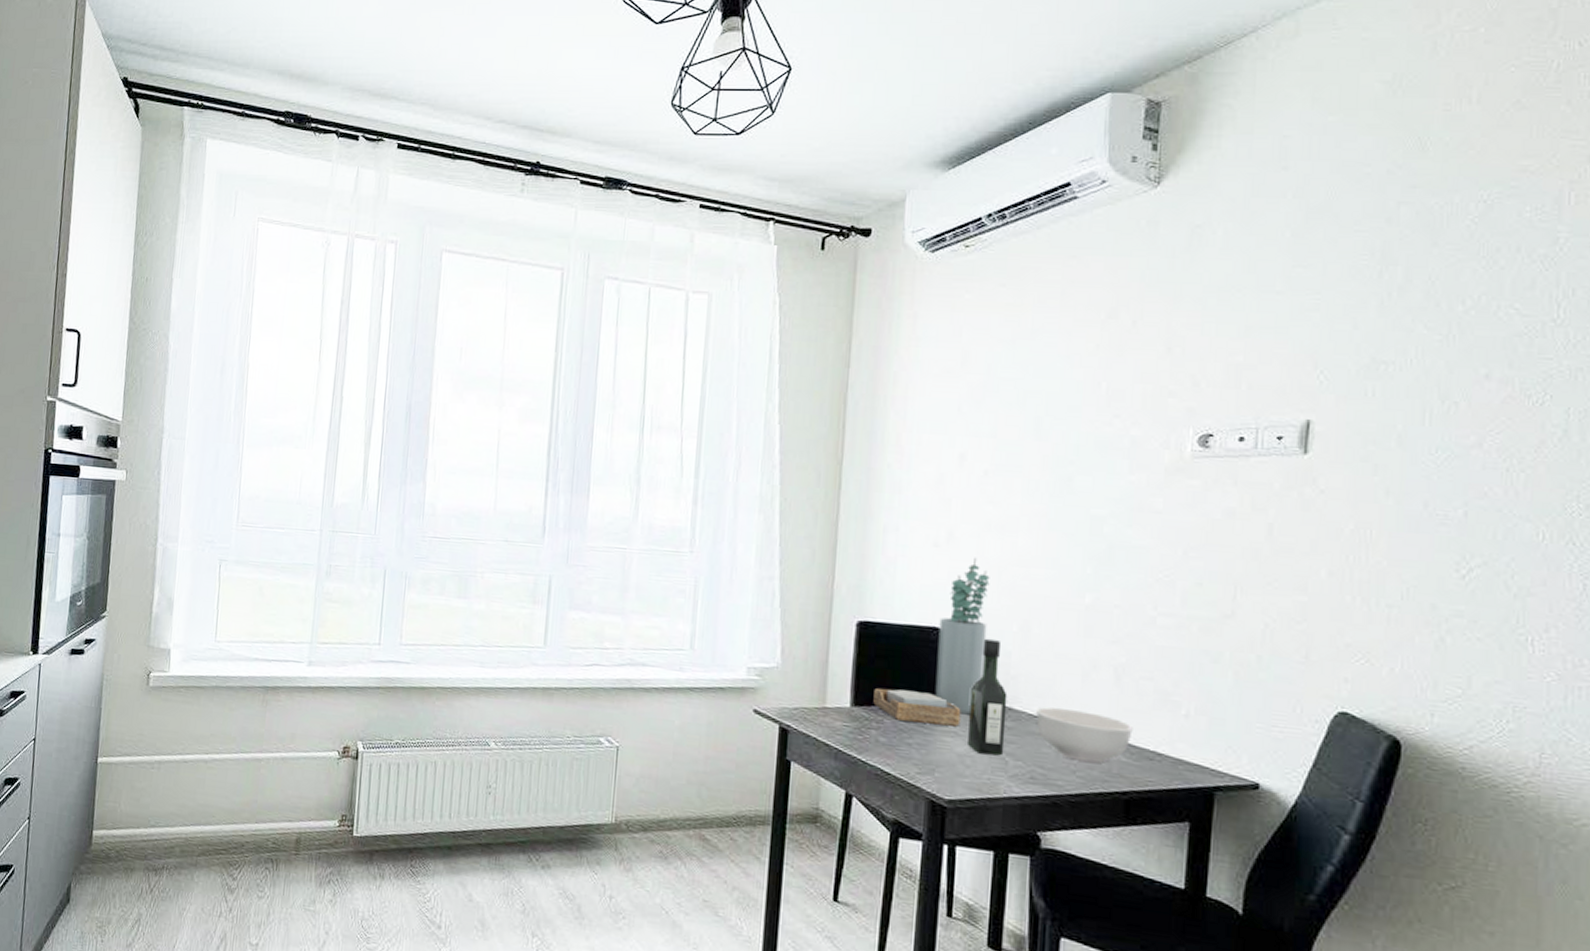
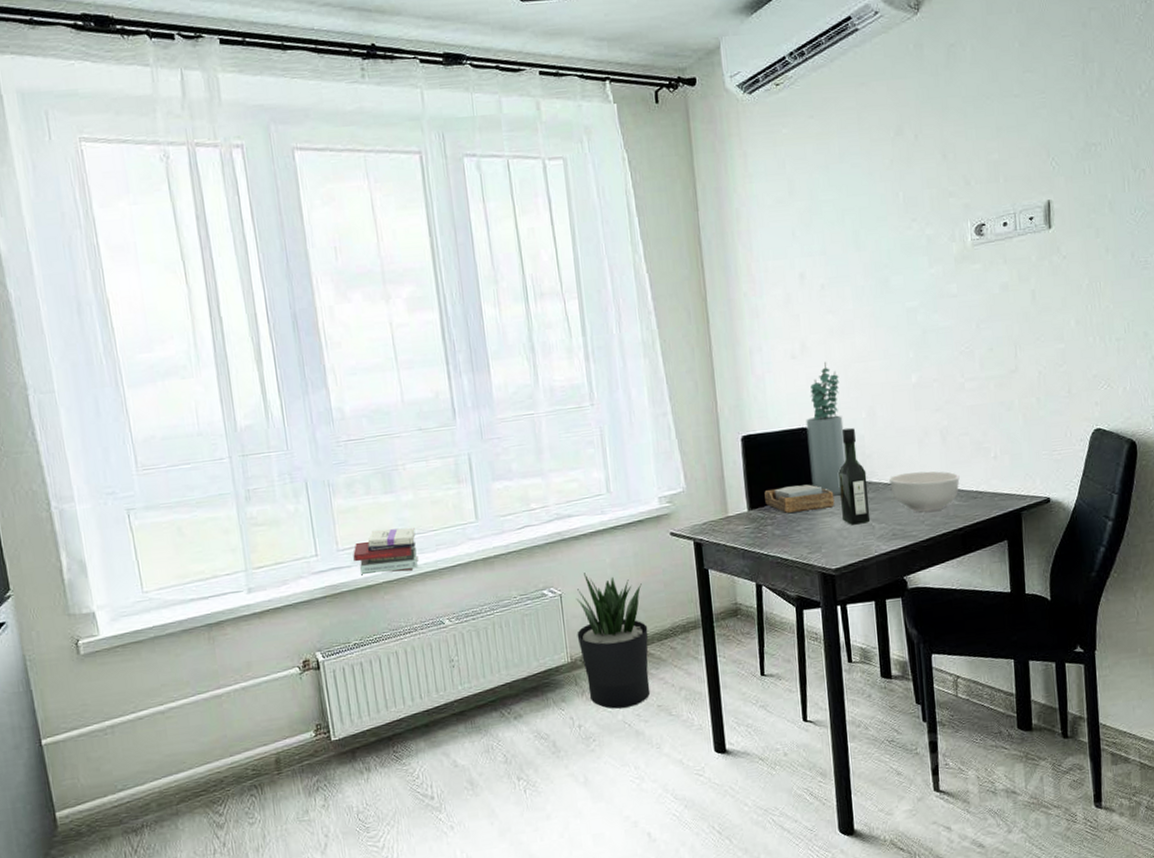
books: none [413,632,480,683] -> present [353,527,419,574]
planter: none [627,730,710,893] -> present [576,573,651,709]

